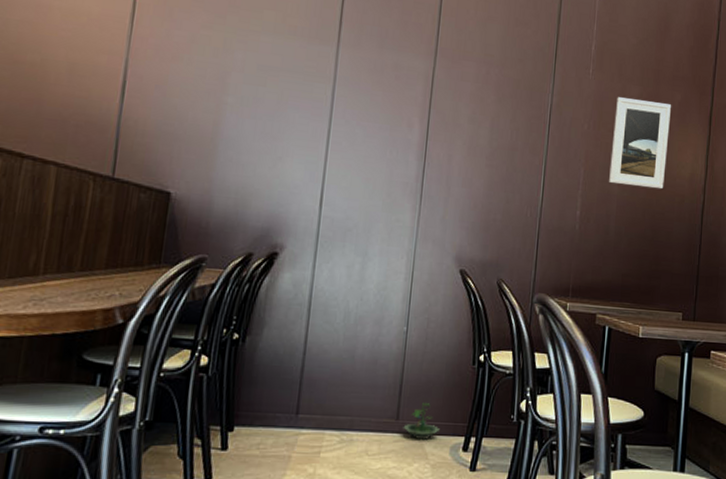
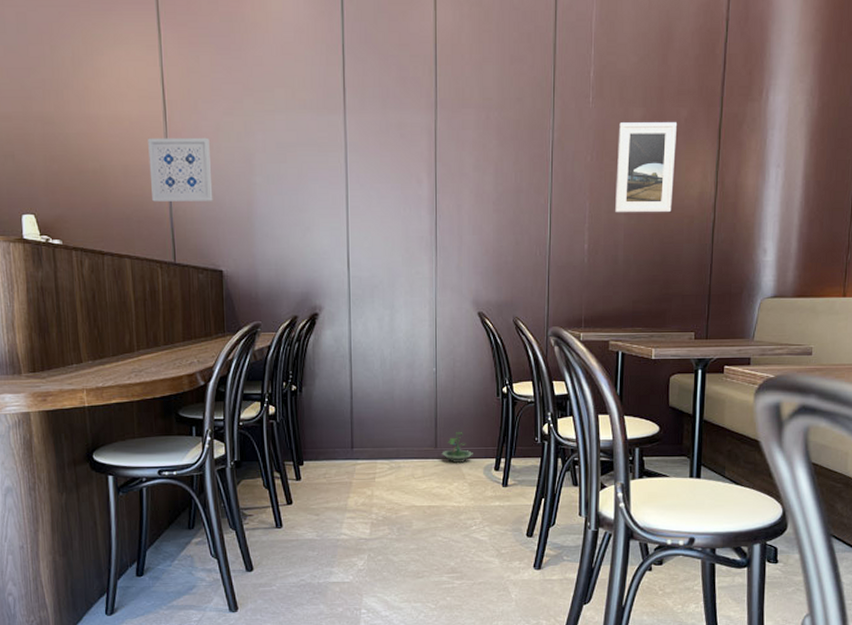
wall art: none [98,38,181,115] -> present [148,137,213,202]

